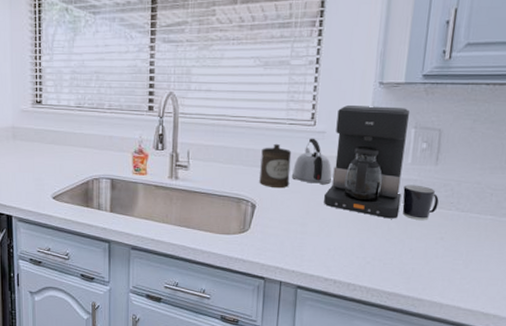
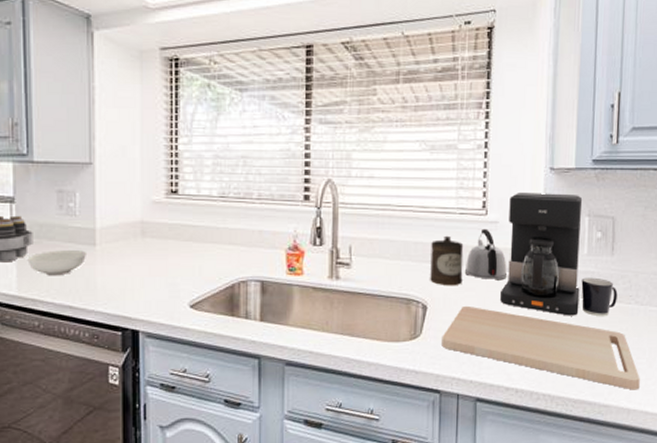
cutting board: none [268,206,455,288] -> present [442,305,640,390]

